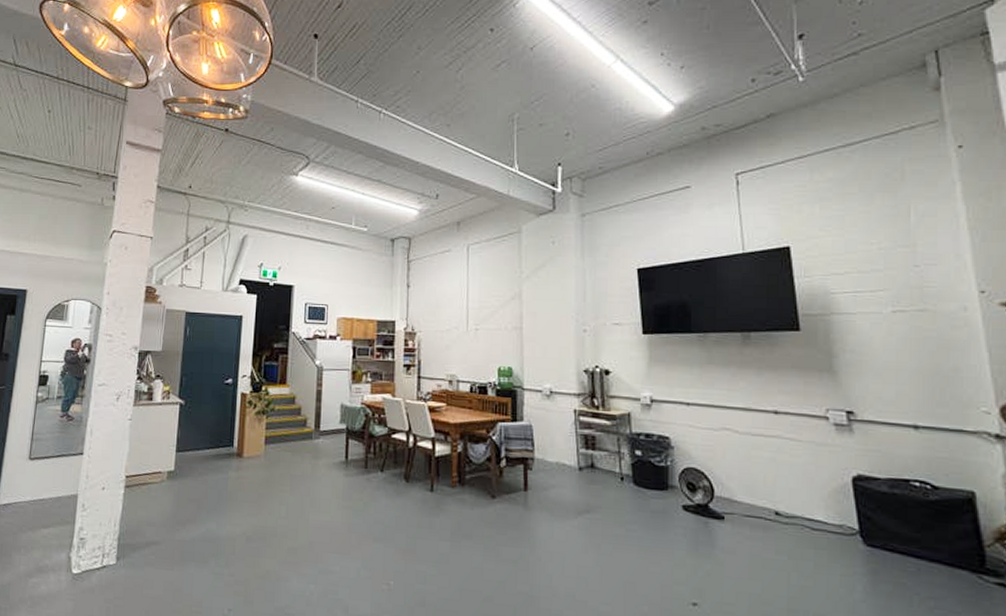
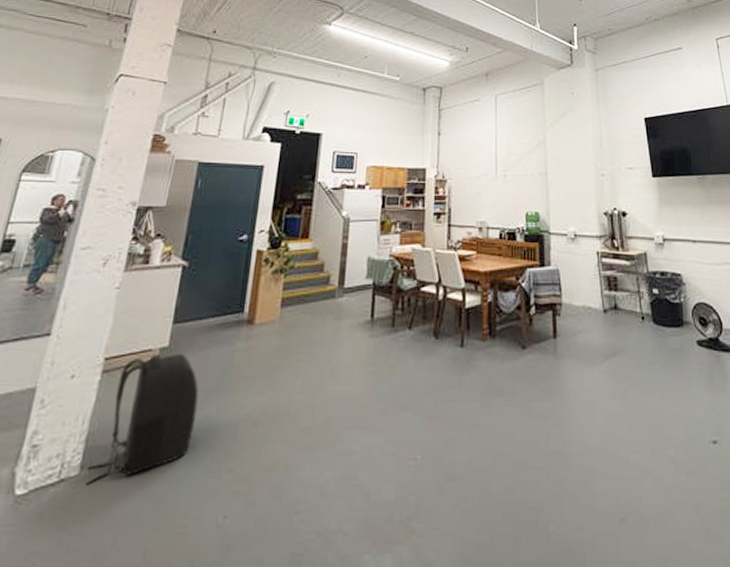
backpack: none [121,476,202,572] -> present [85,353,199,485]

